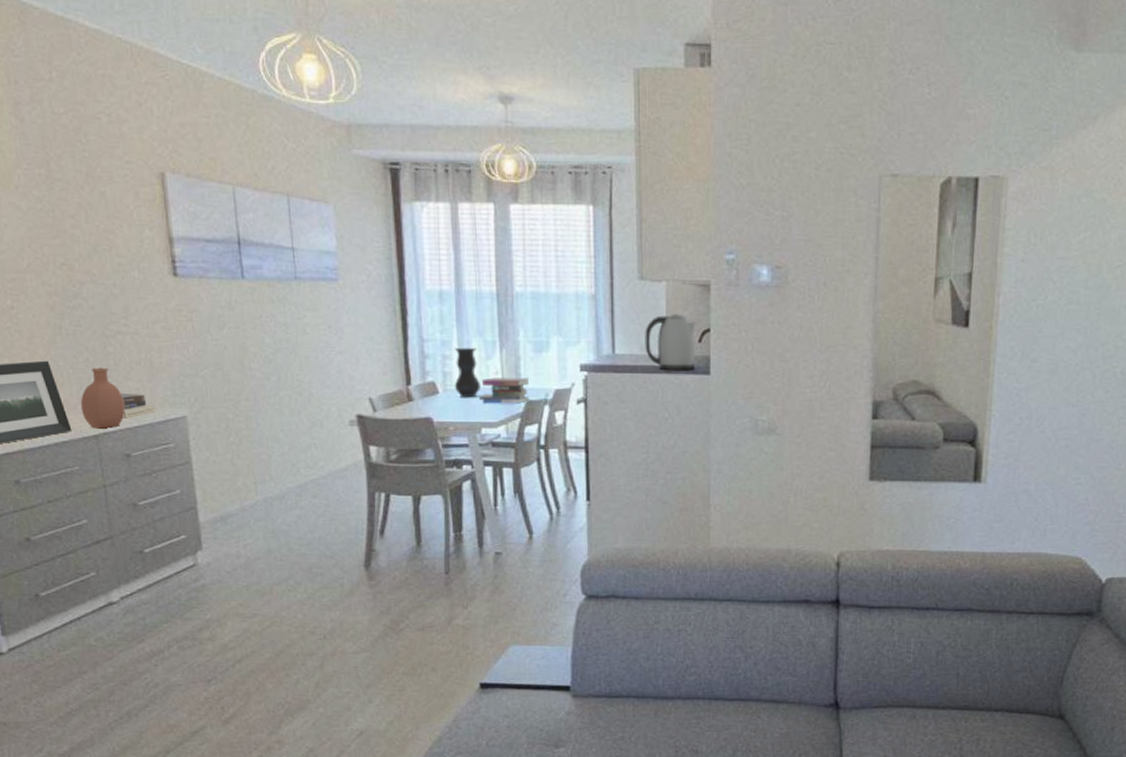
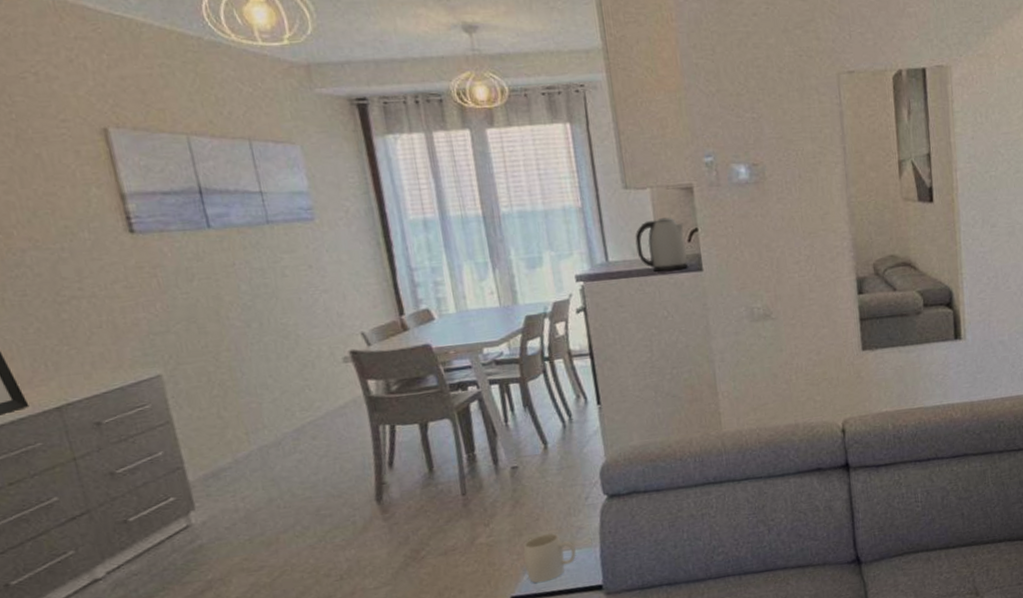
decorative vase: present [80,367,125,429] -> none [35,335,90,401]
books: present [121,392,156,419] -> none [83,358,125,386]
vase: present [454,347,482,398] -> none [445,270,478,321]
books: present [479,377,529,404] -> none [477,294,528,324]
mug: none [496,626,548,674] -> present [523,533,576,583]

